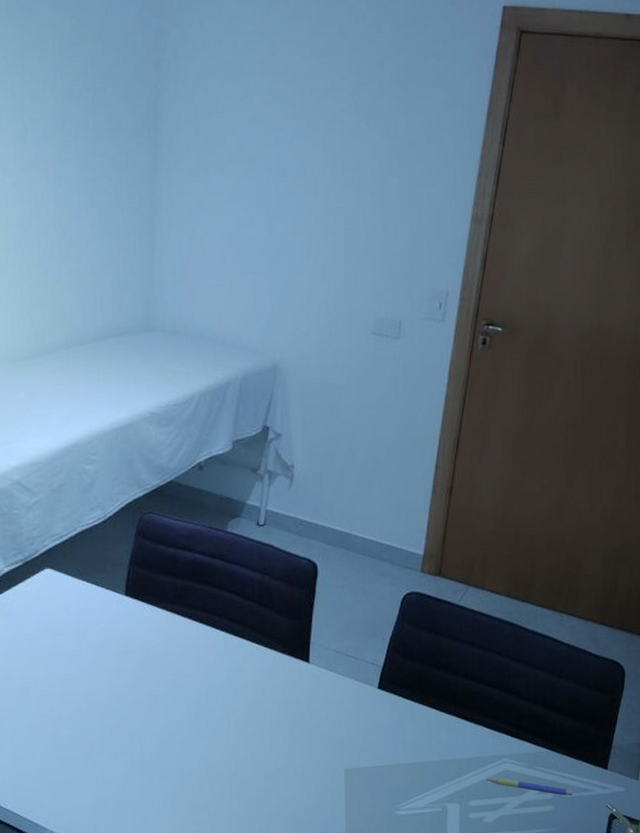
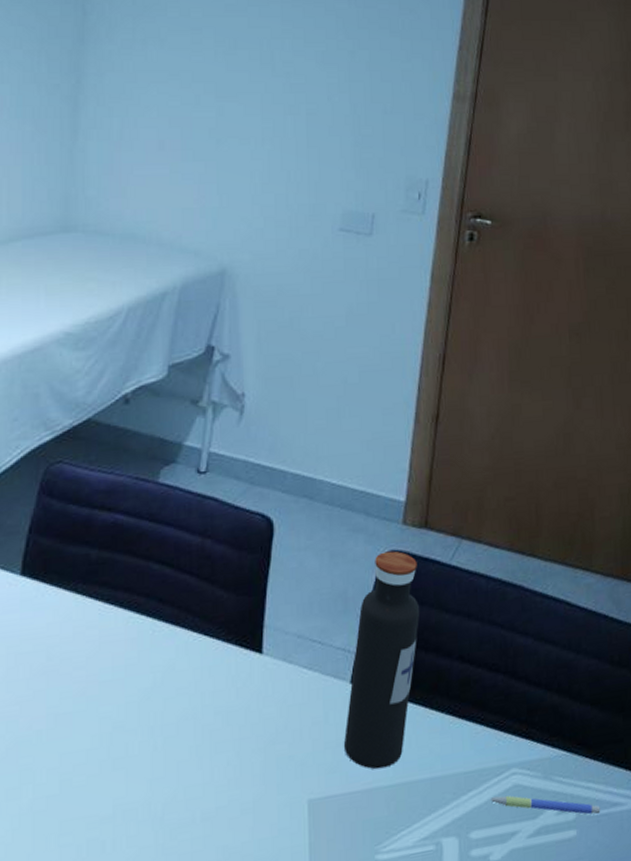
water bottle: none [372,592,434,752] -> present [343,551,420,770]

